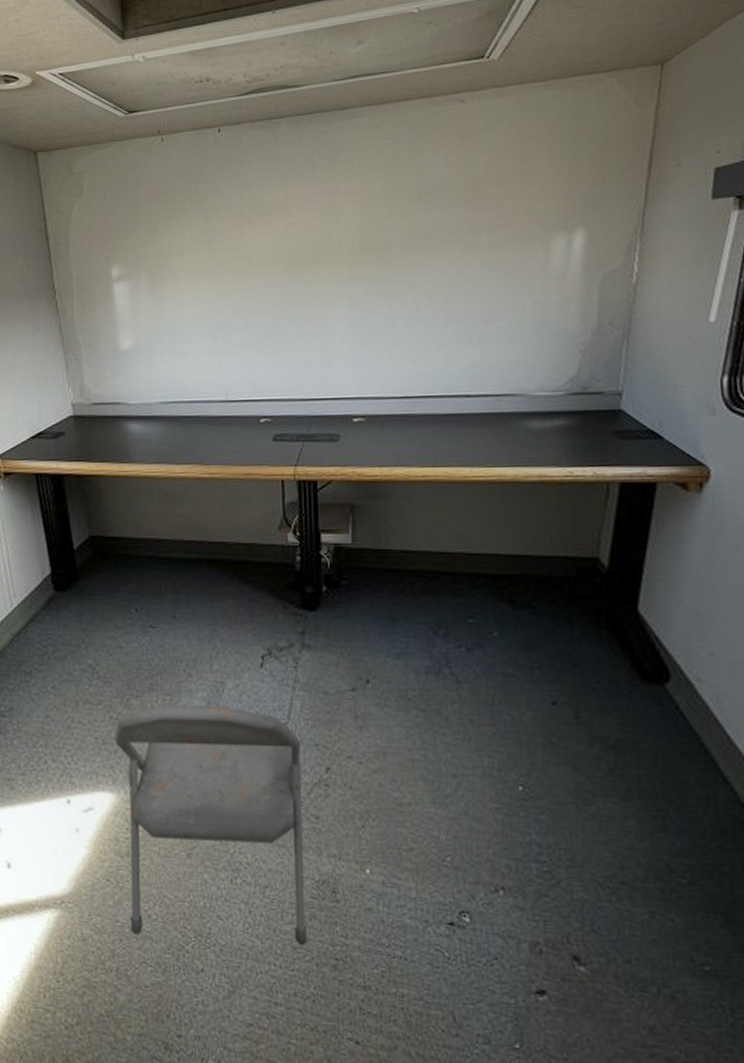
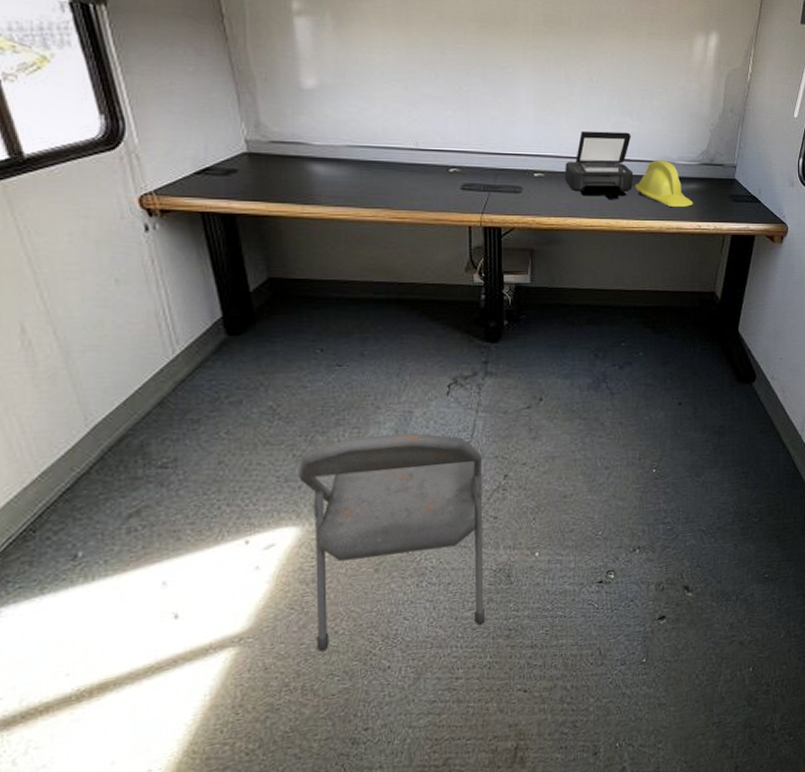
printer: none [389,363,477,444] -> present [565,130,634,199]
hard hat: none [479,392,562,451] -> present [635,160,694,208]

